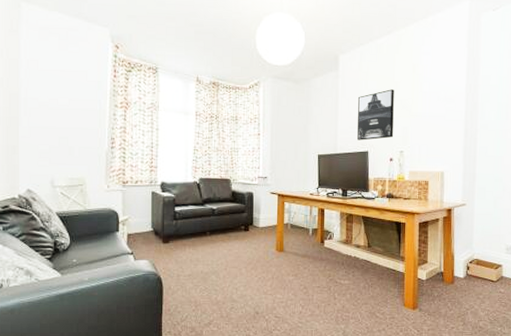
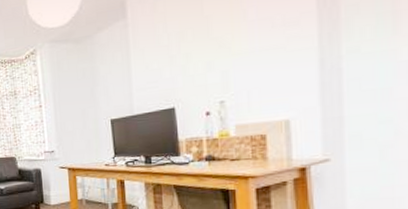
wall art: present [357,89,394,141] -> none [156,26,208,96]

